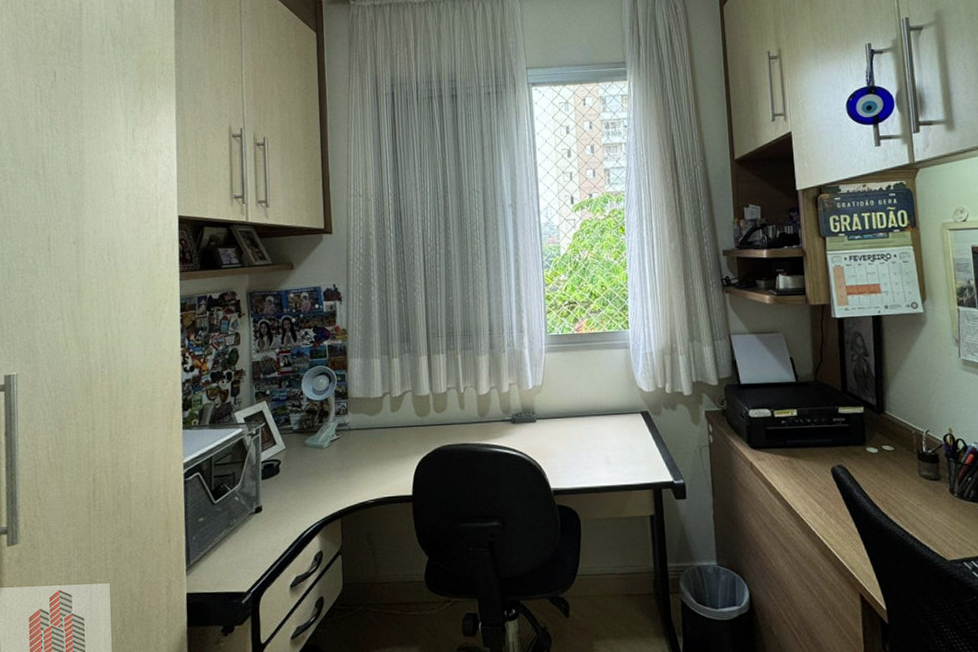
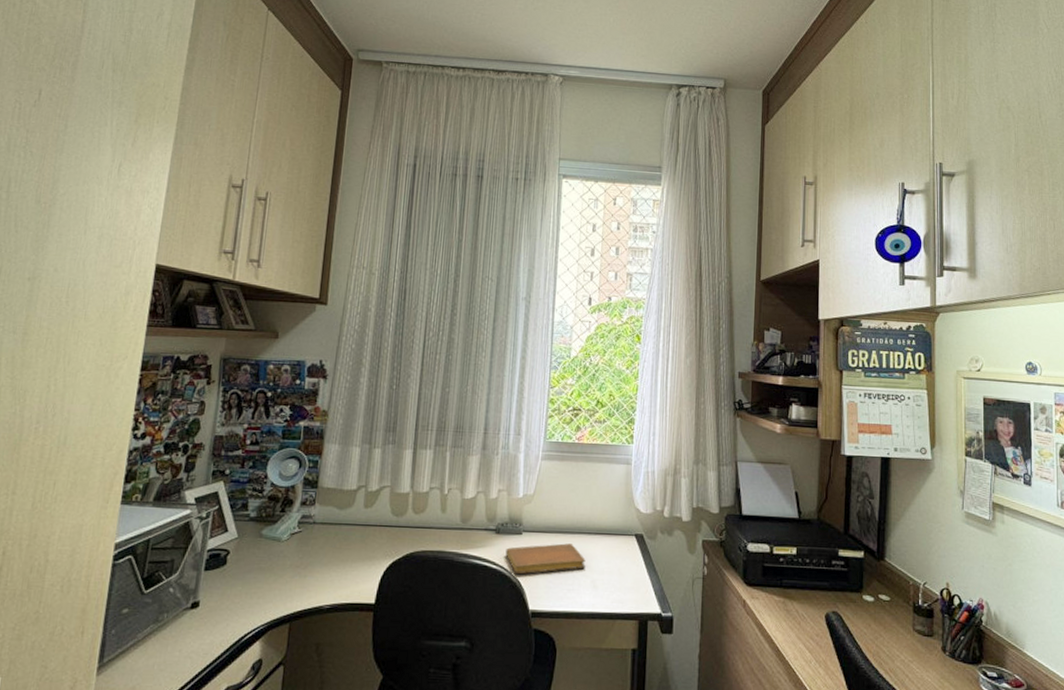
notebook: none [523,426,598,458] -> present [505,543,586,575]

